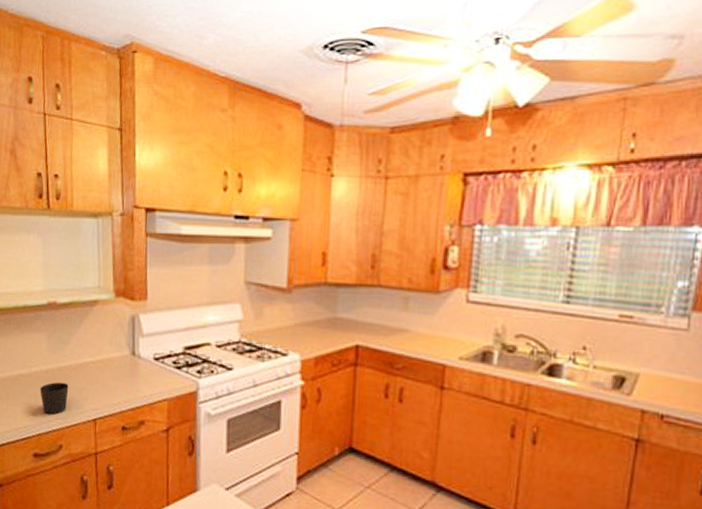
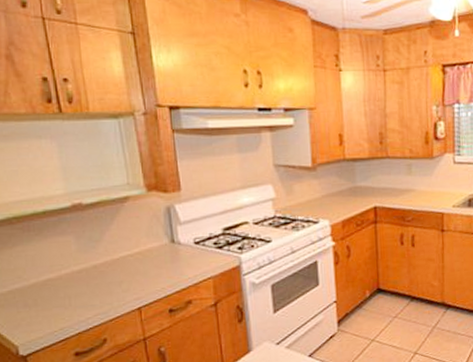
cup: present [40,381,69,415] -> none [73,278,107,312]

